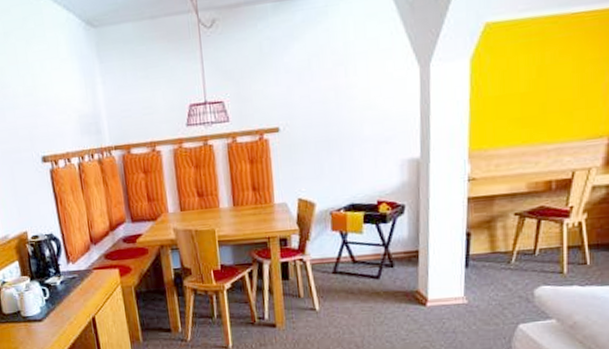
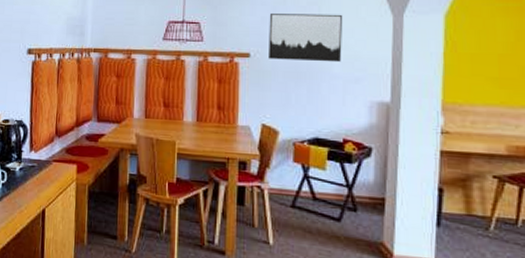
wall art: none [295,72,371,131] -> present [269,14,342,63]

